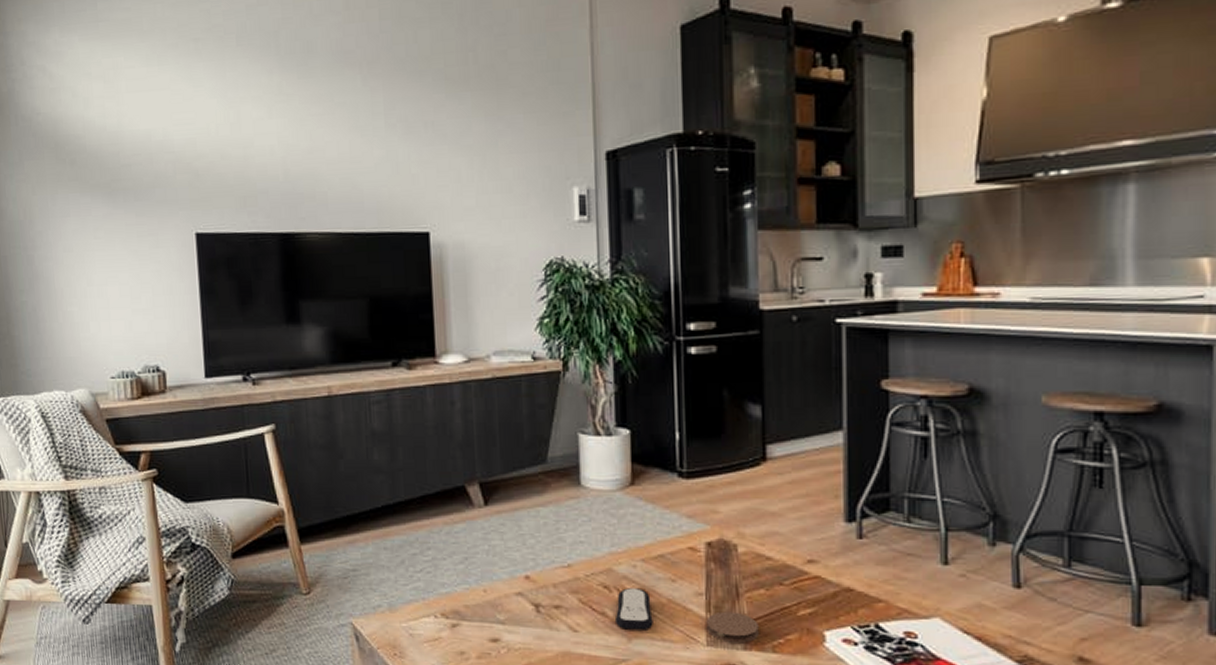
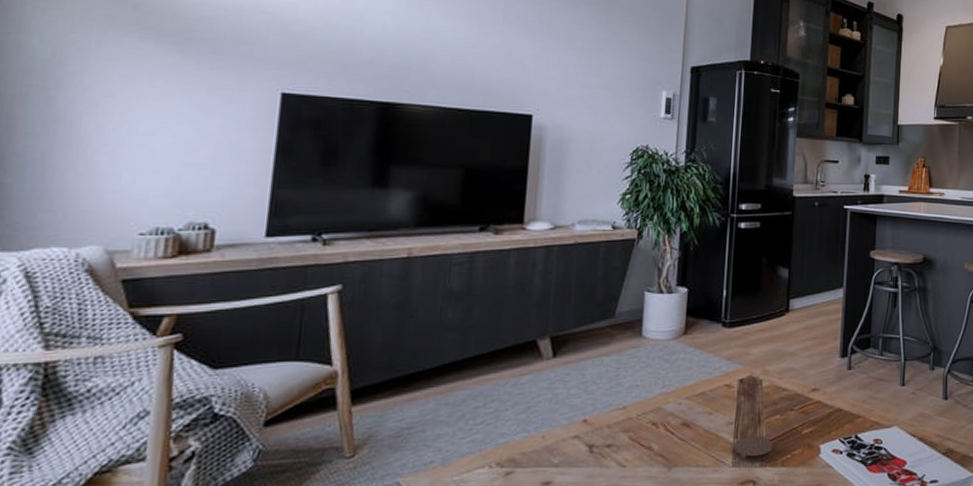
remote control: present [614,588,653,630] -> none [658,423,691,460]

